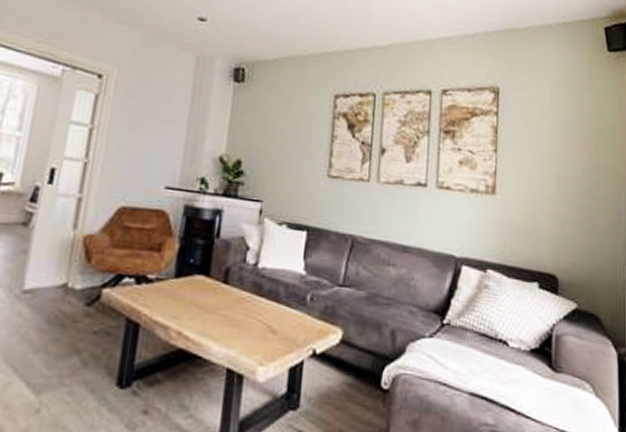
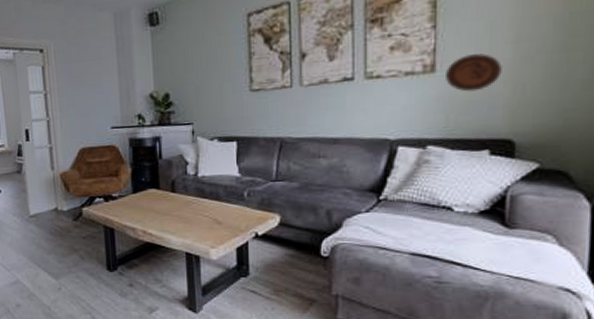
decorative plate: none [504,183,547,221] -> present [446,53,502,92]

